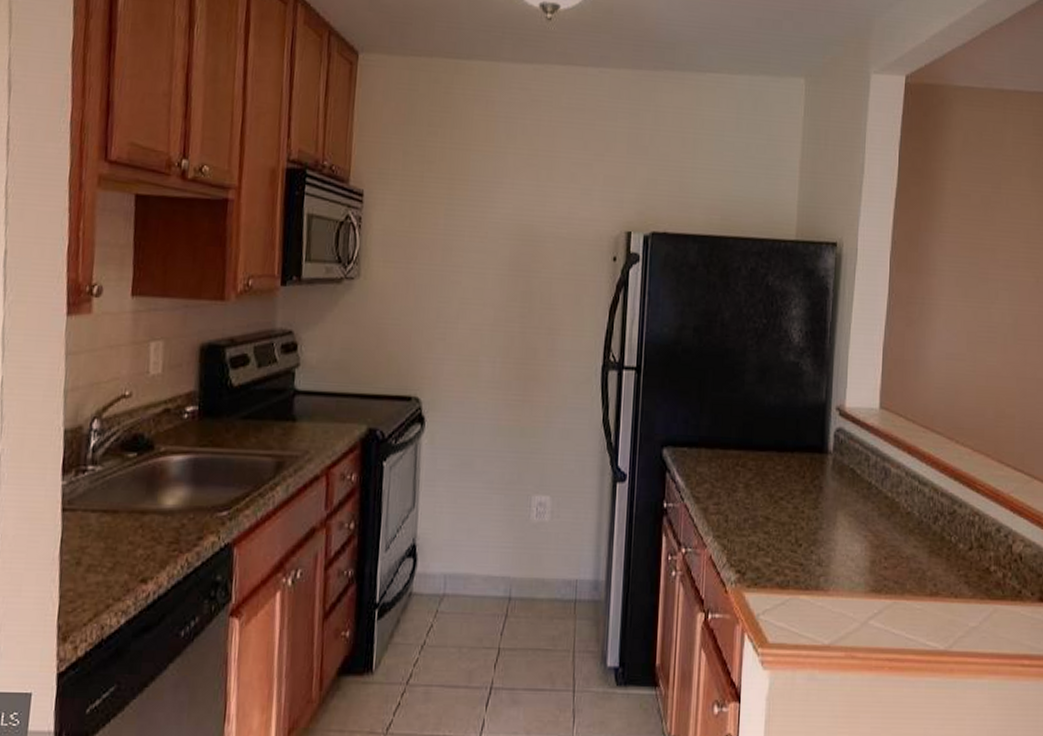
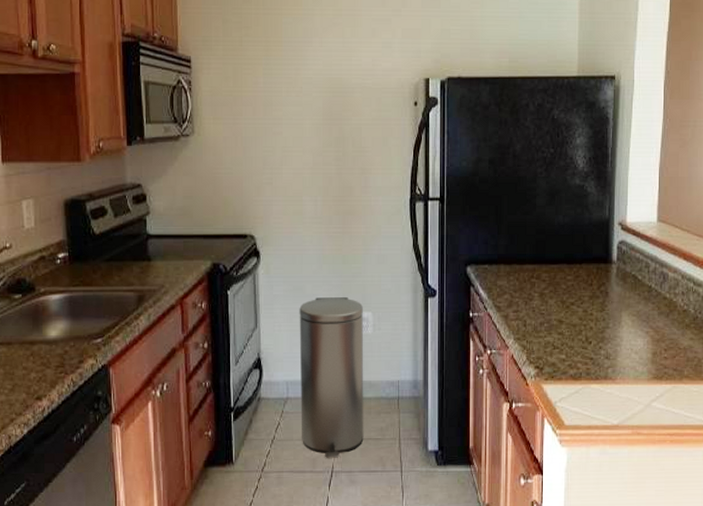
pedal bin: none [457,475,541,673] -> present [299,297,364,459]

